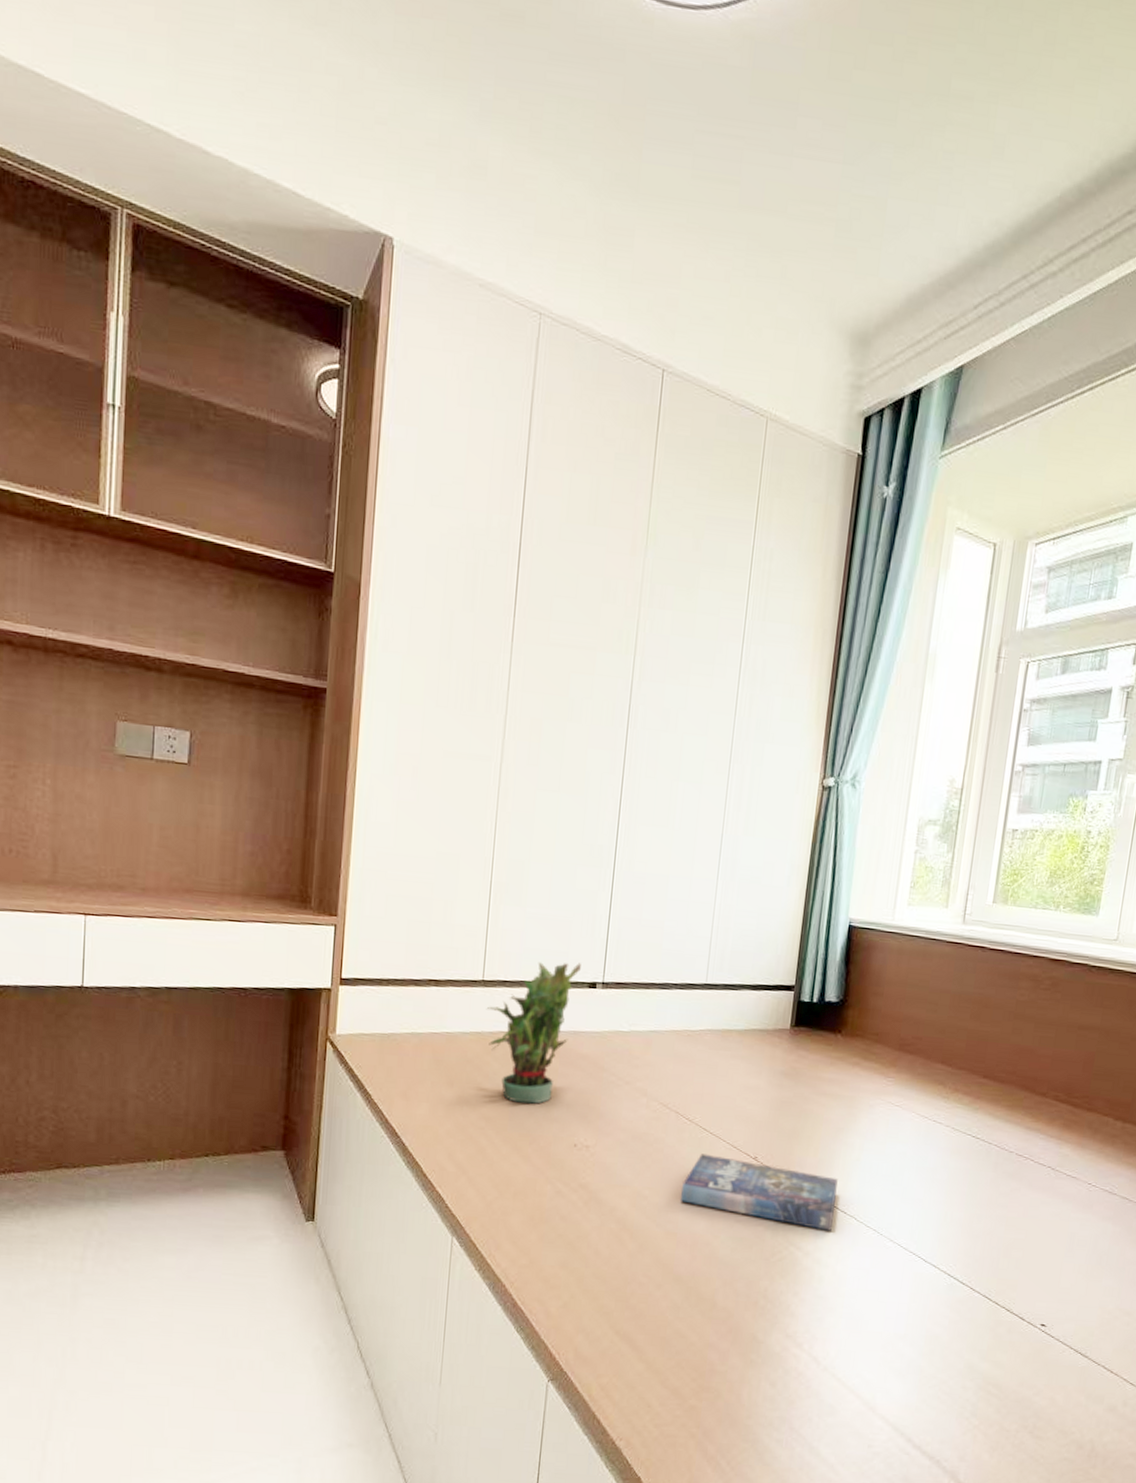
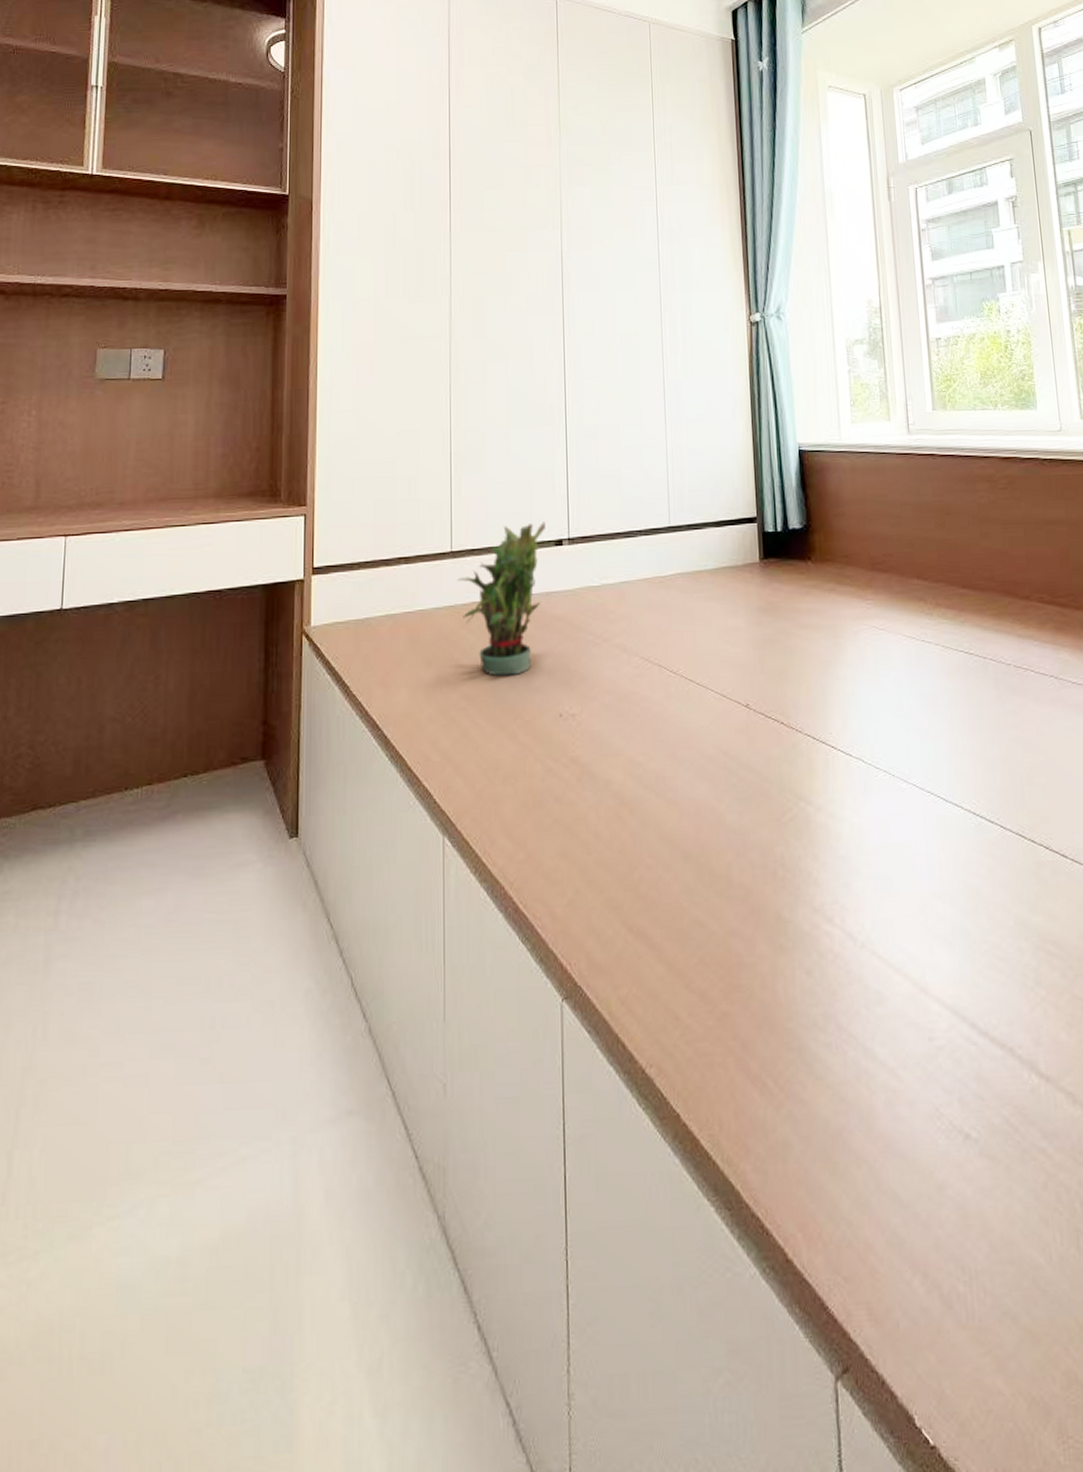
book: present [680,1154,838,1231] -> none [675,707,840,779]

